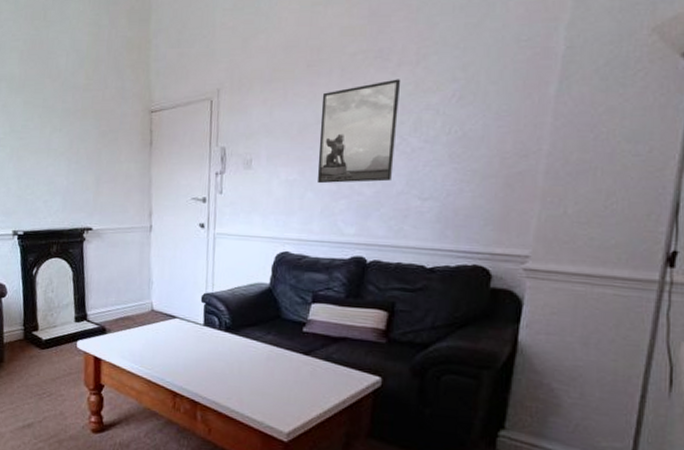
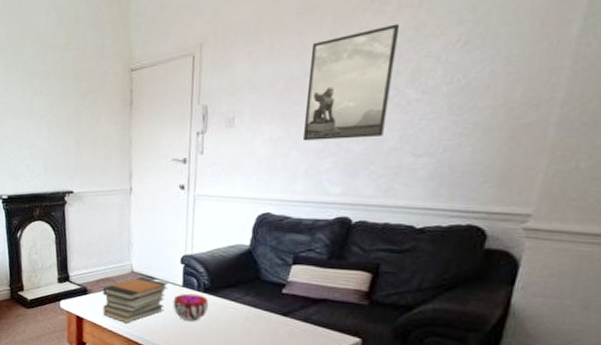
book stack: none [122,316,189,364] -> present [103,277,168,323]
decorative bowl: none [194,332,231,361] -> present [173,293,209,321]

